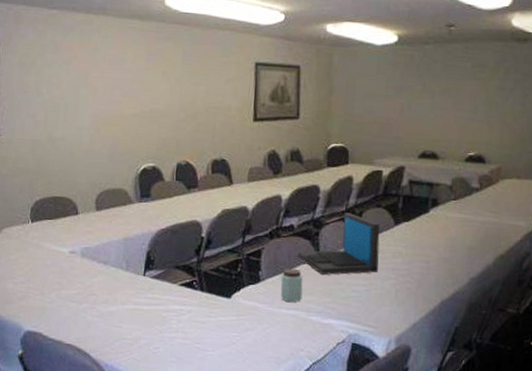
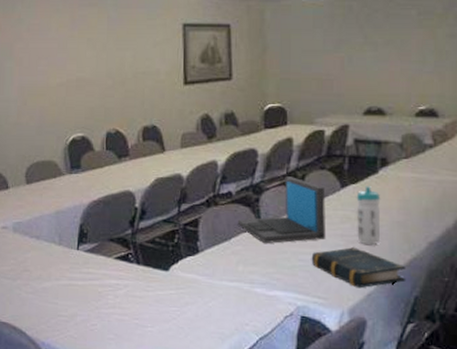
peanut butter: present [280,268,303,302] -> none [220,237,245,273]
book: none [364,280,449,319] -> present [311,247,406,289]
water bottle: none [407,224,430,279] -> present [356,186,381,245]

